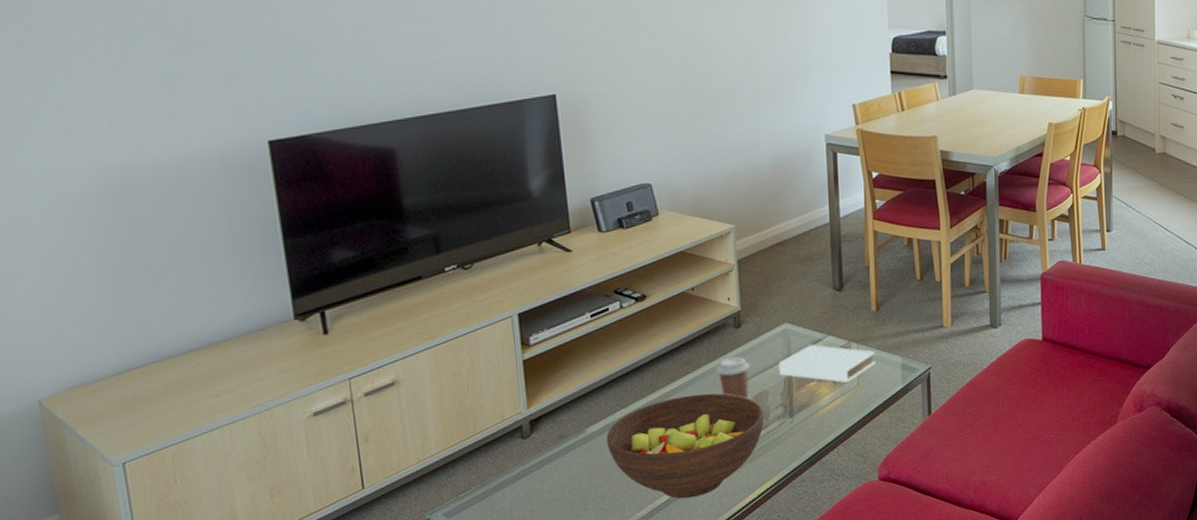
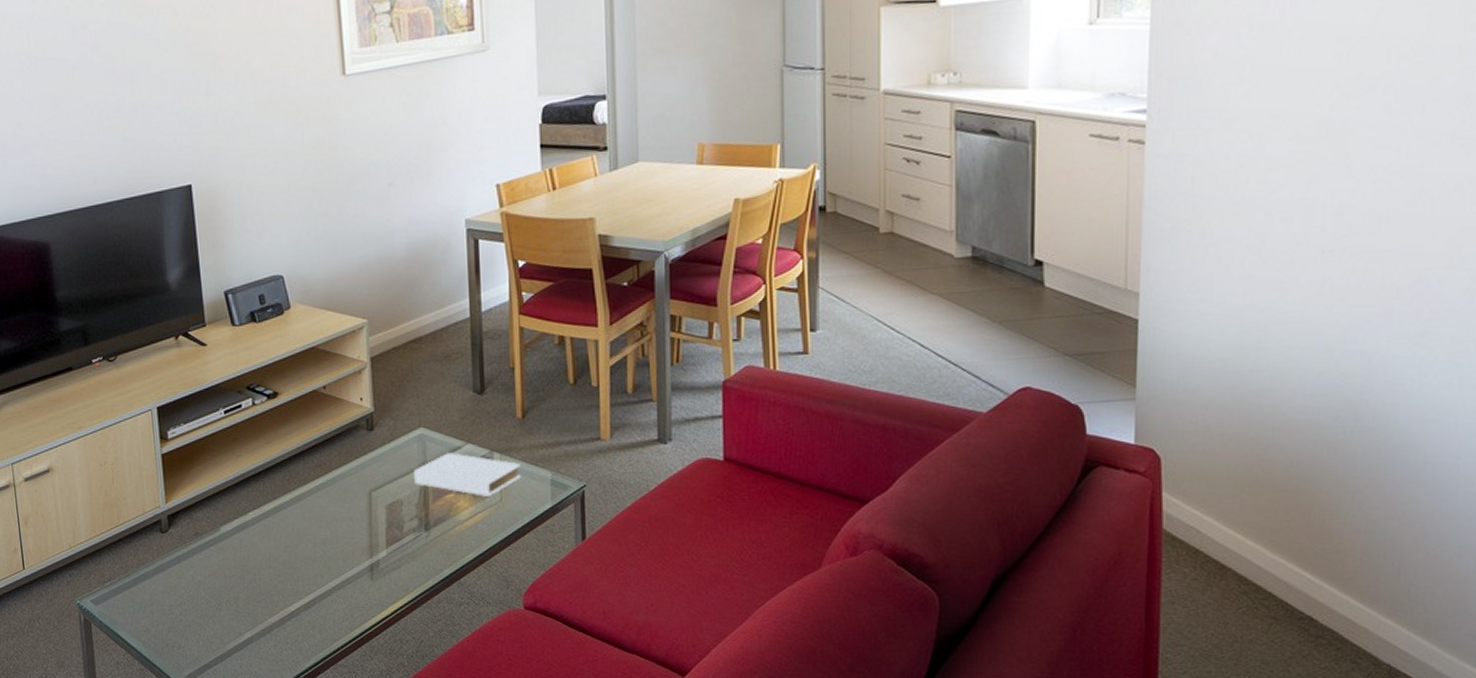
fruit bowl: present [606,393,765,499] -> none [239,499,398,609]
coffee cup: present [716,356,750,399] -> none [348,461,383,508]

